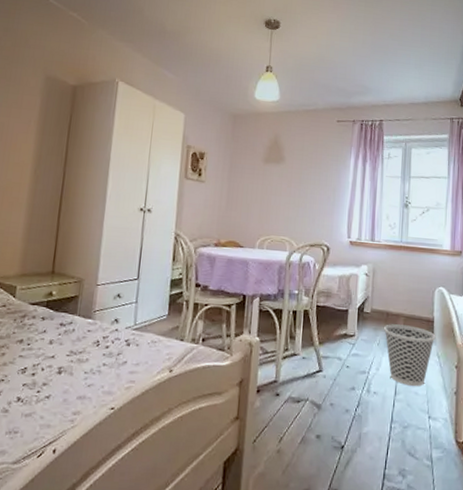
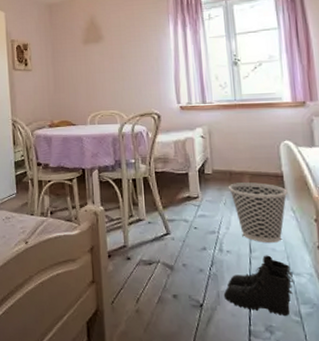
boots: none [365,398,430,460] -> present [223,255,293,316]

